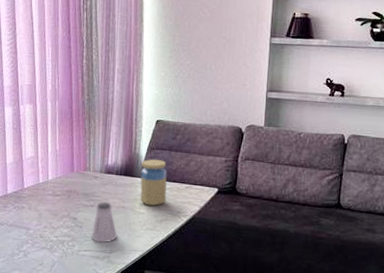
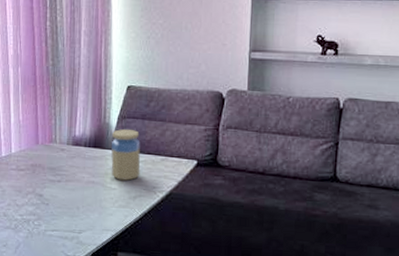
saltshaker: present [91,201,117,243] -> none [58,176,87,222]

